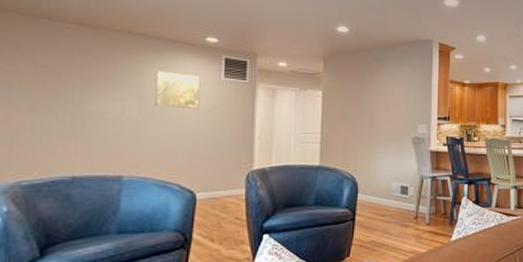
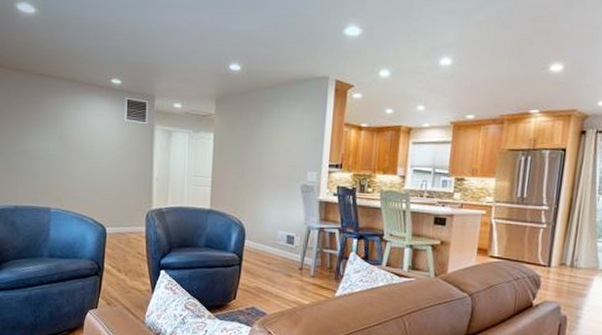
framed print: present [155,69,201,109] -> none [72,111,108,149]

